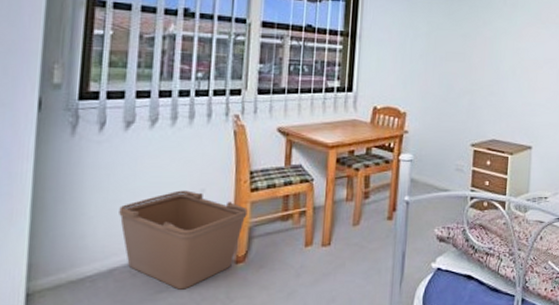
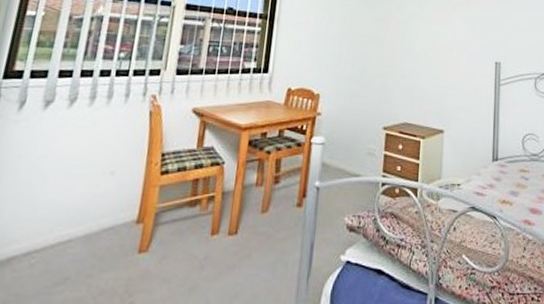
bicycle basket: present [119,190,248,290] -> none [26,172,156,282]

